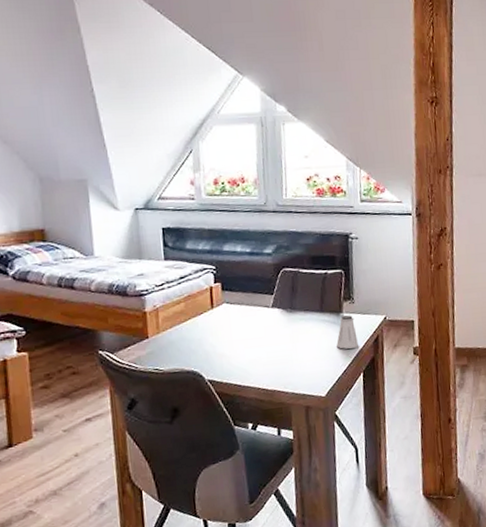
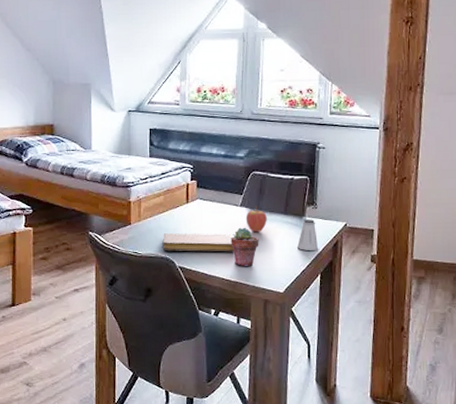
notebook: none [187,339,269,364] -> present [163,233,234,252]
potted succulent: none [264,329,296,373] -> present [231,227,259,267]
fruit: none [278,305,302,335] -> present [245,205,267,233]

